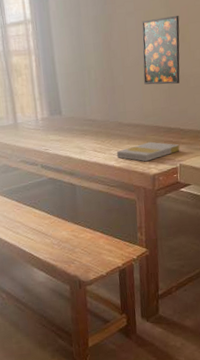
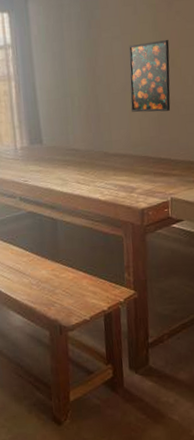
book: present [116,141,180,162] -> none [101,173,171,195]

